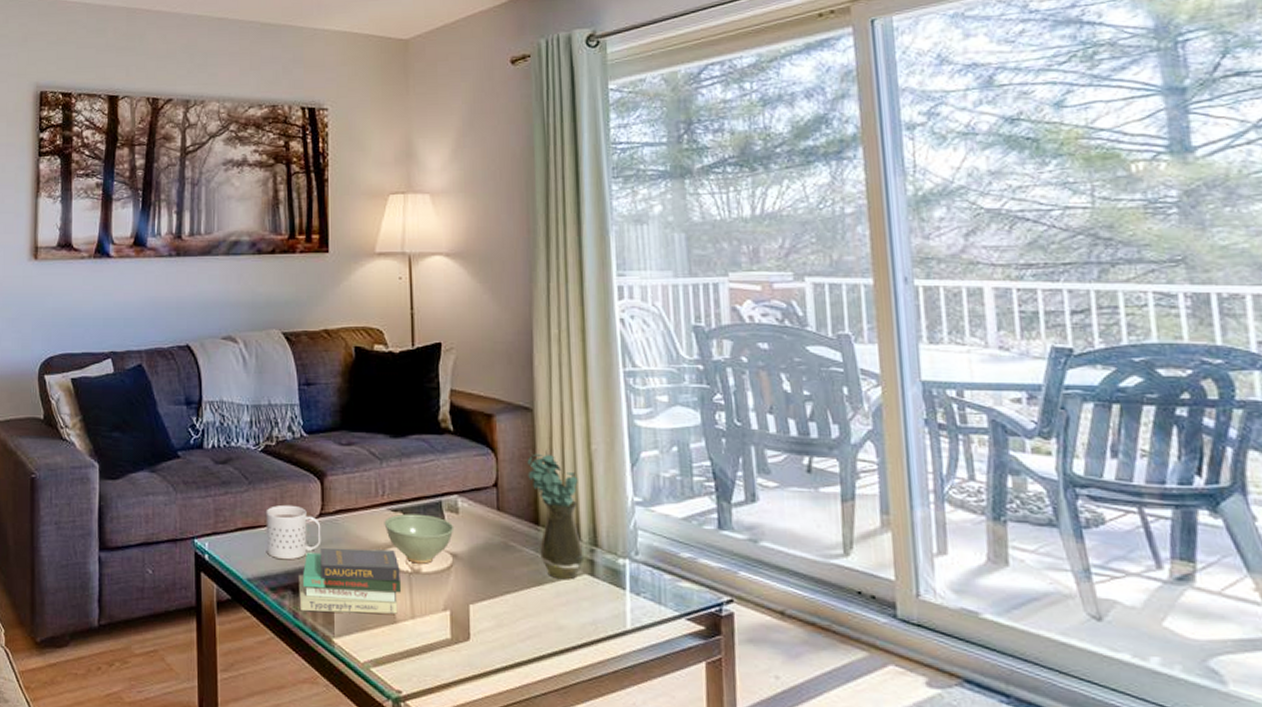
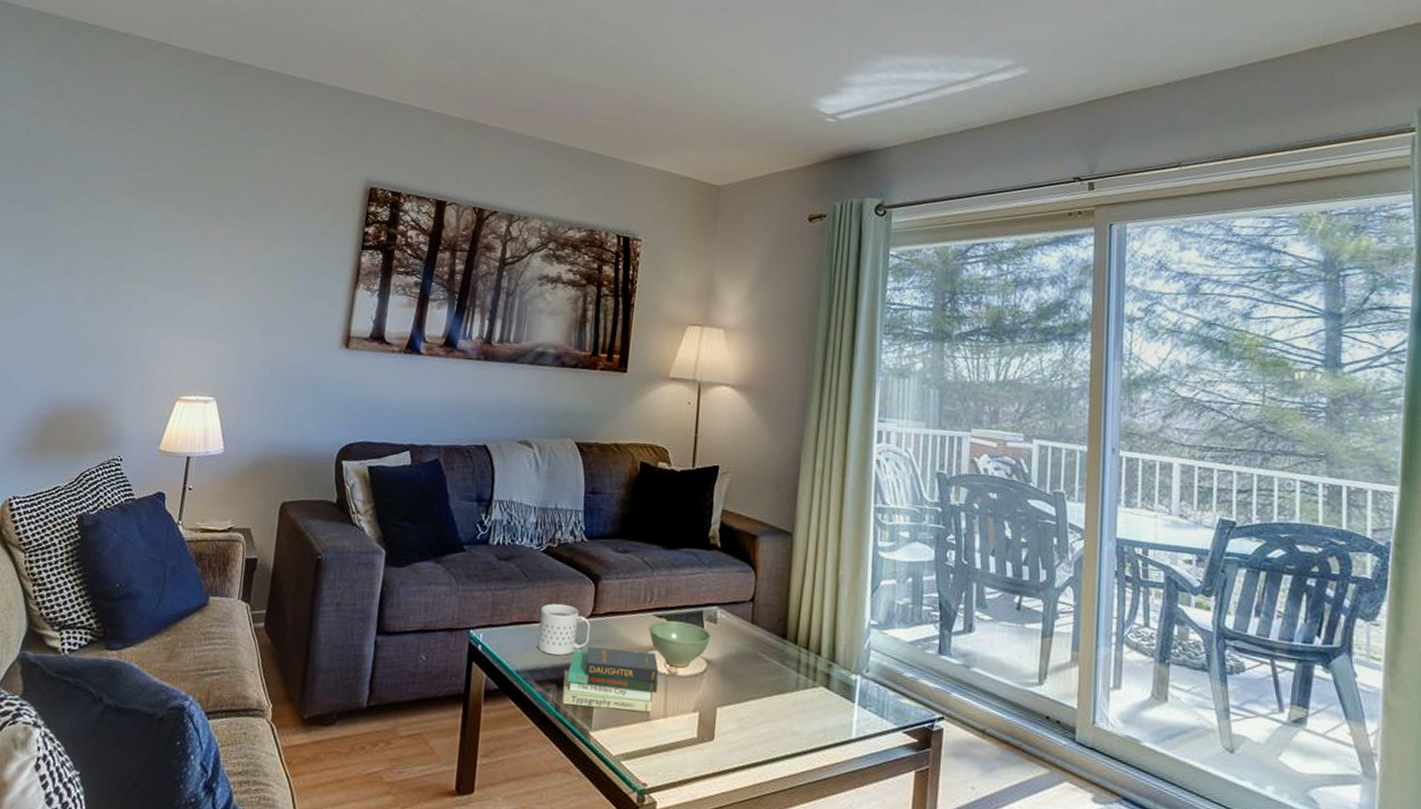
vase: present [527,450,583,580] -> none [781,571,825,691]

